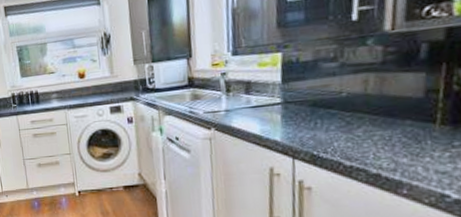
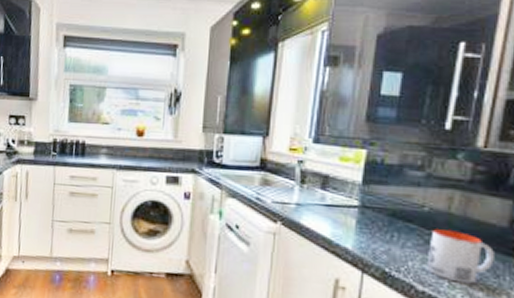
mug: none [350,109,415,154] -> present [426,229,494,284]

